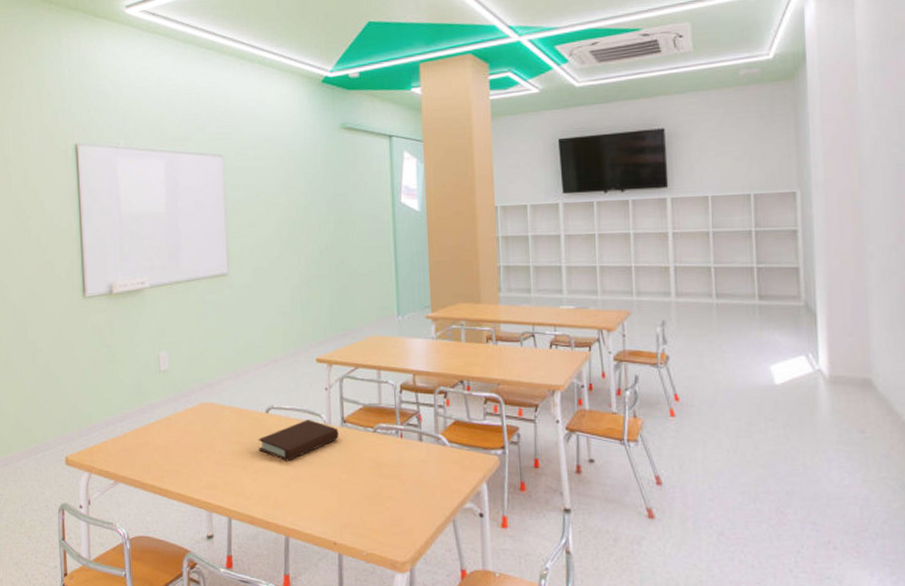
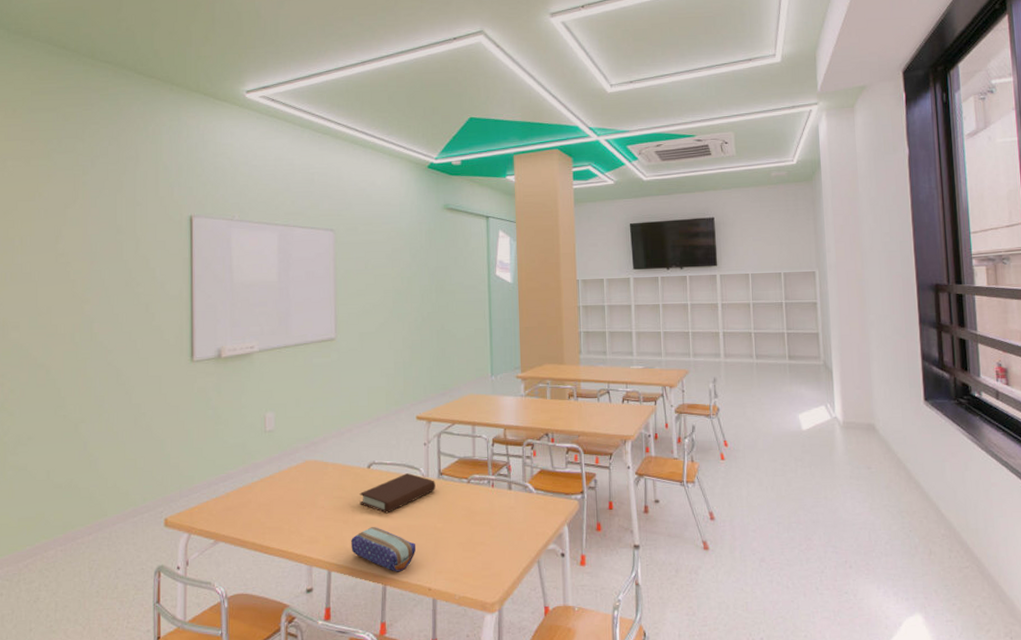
pencil case: none [251,475,319,524] -> present [351,527,415,572]

